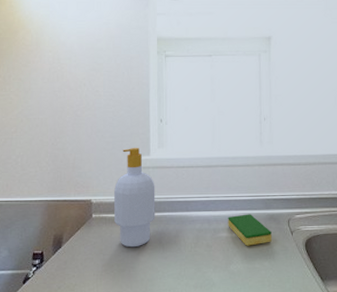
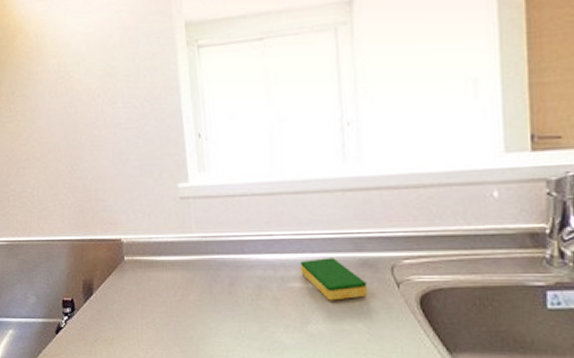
soap bottle: present [114,148,155,248] -> none [147,173,202,298]

